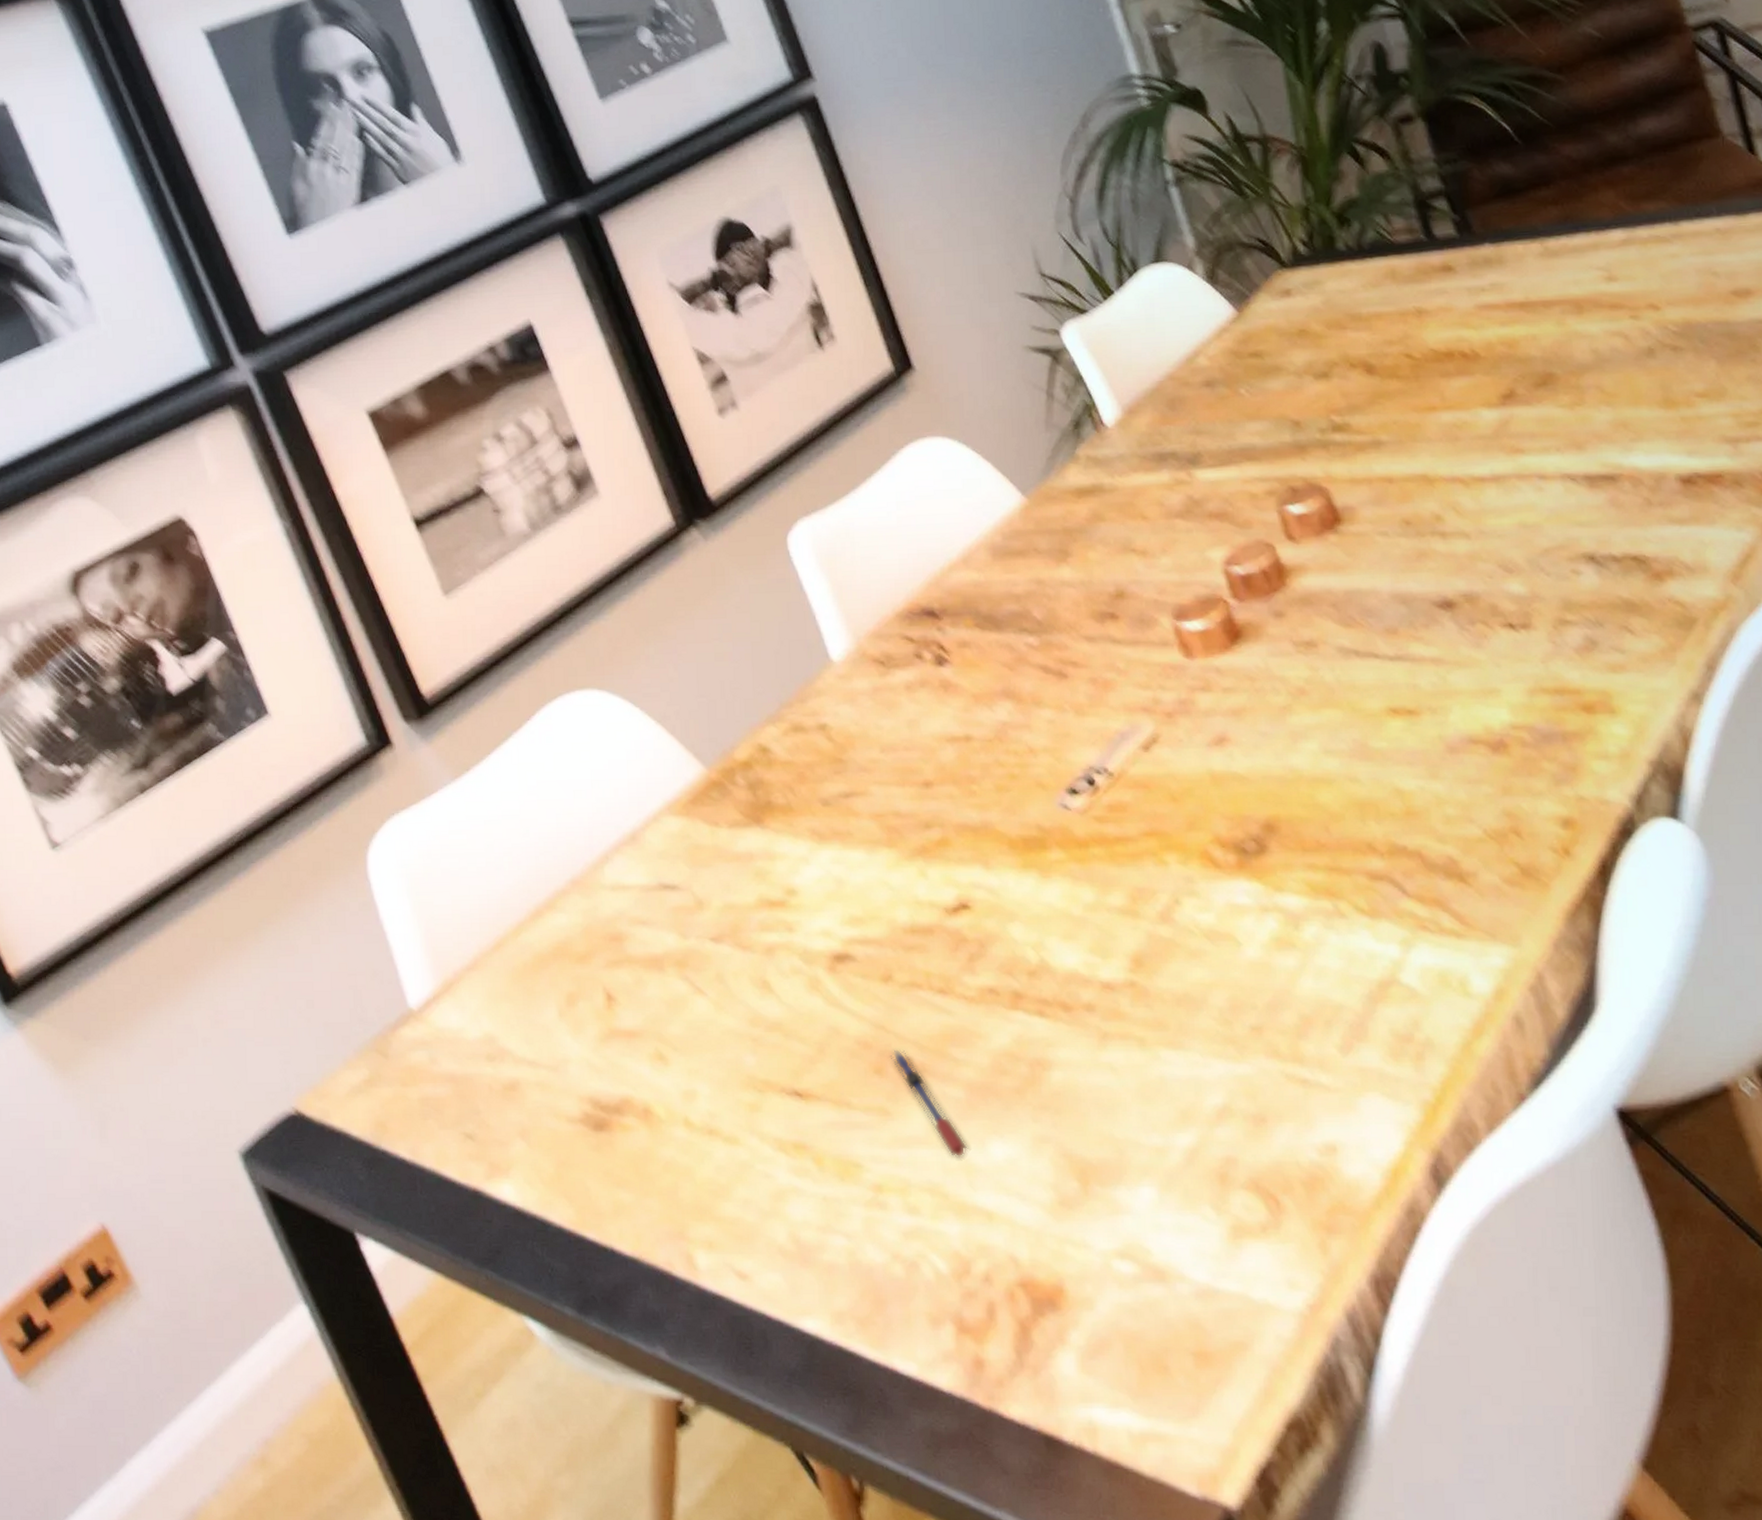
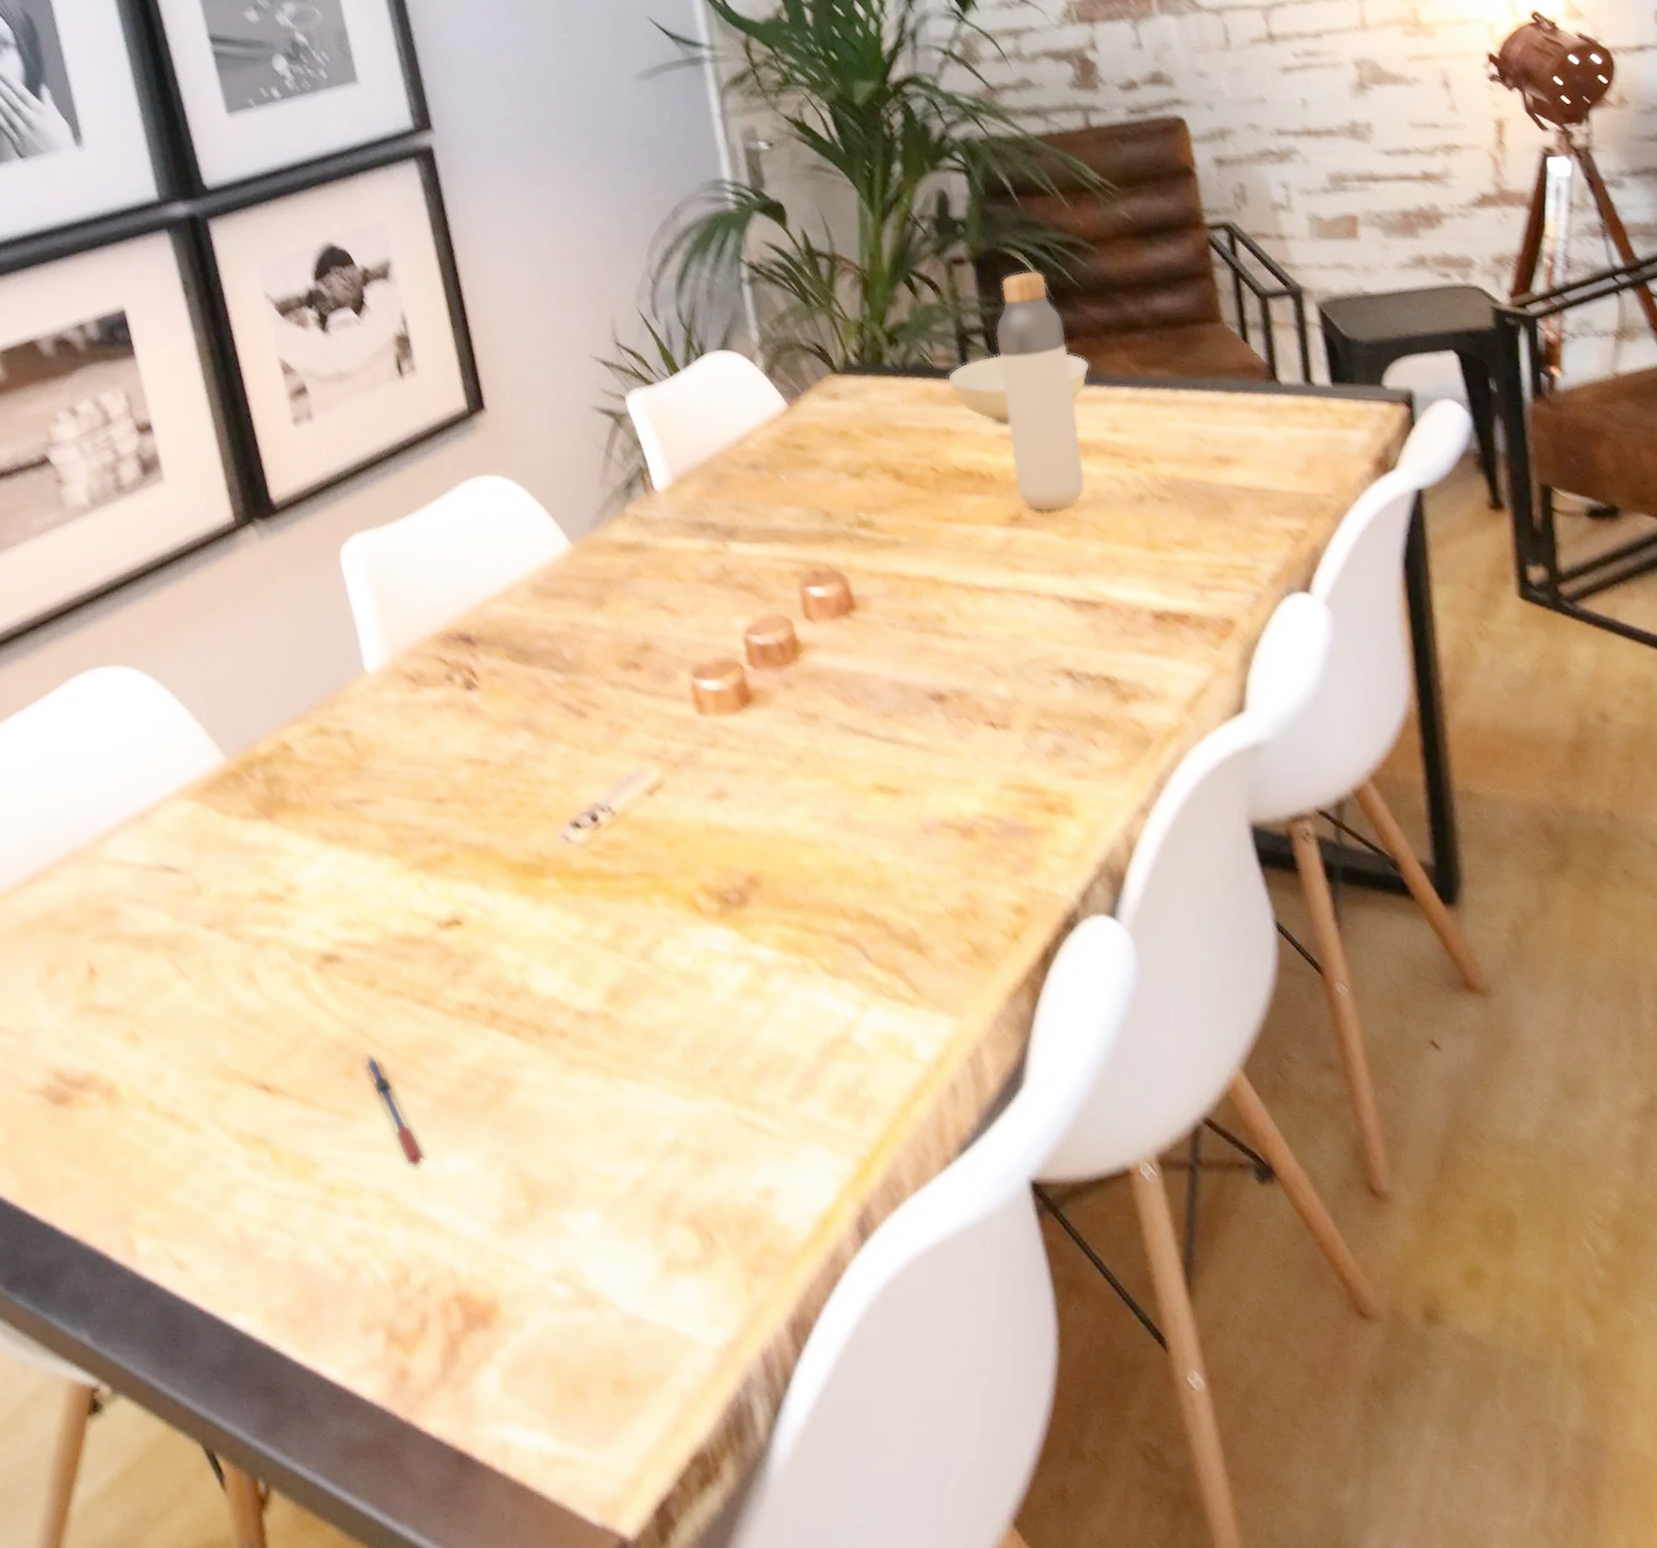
bowl: none [1410,201,1573,294] -> present [947,353,1090,426]
bottle: none [1458,114,1584,383] -> present [995,270,1085,511]

